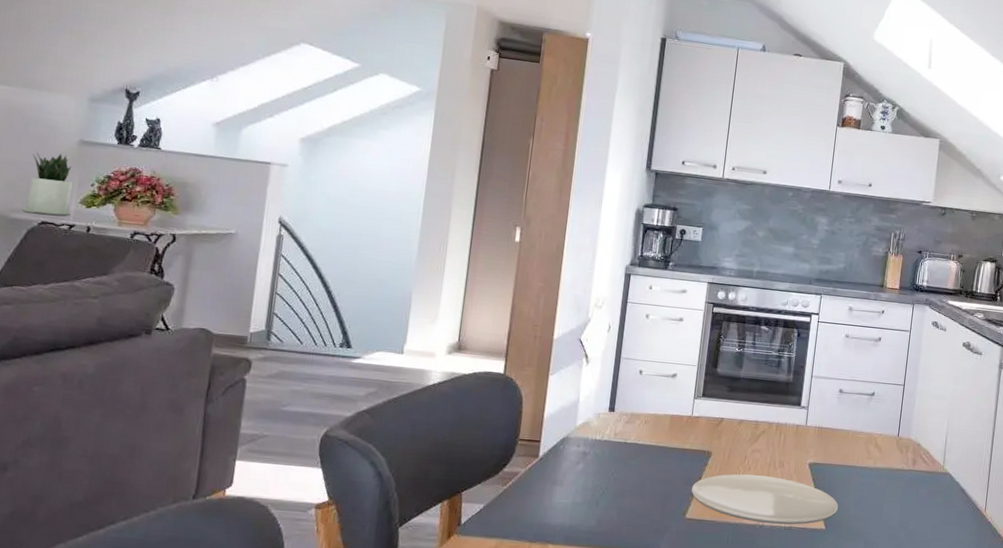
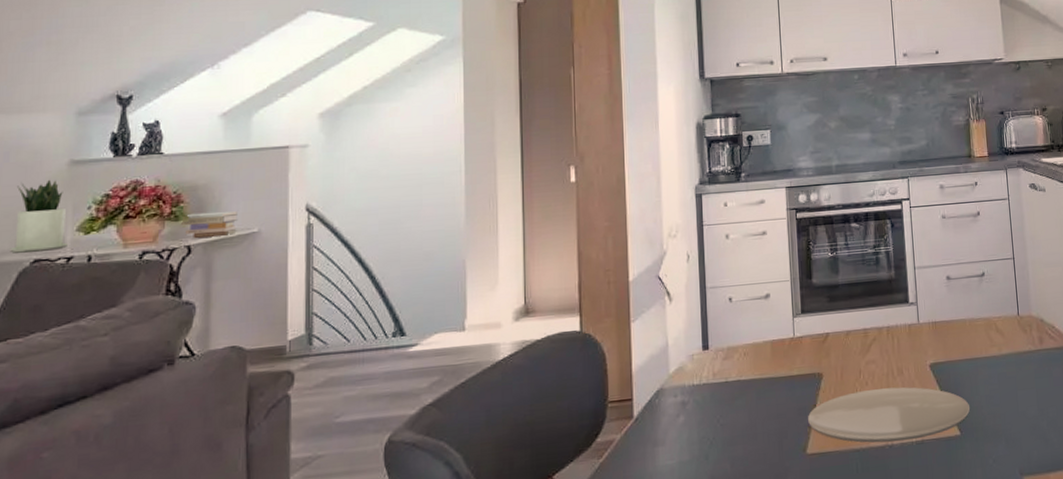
books: none [170,206,219,233] -> present [181,211,237,239]

